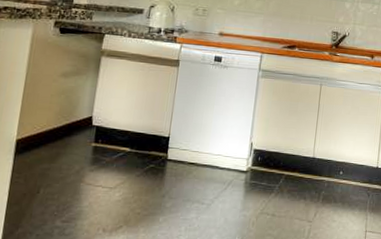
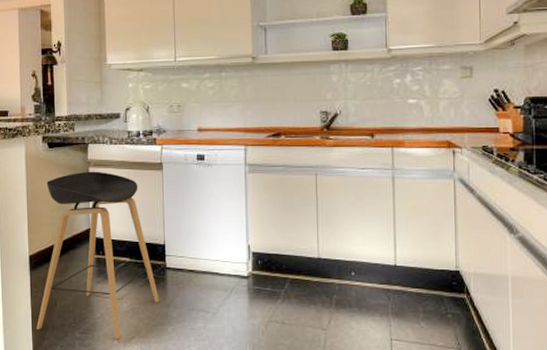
stool: none [10,60,155,229] -> present [36,171,159,340]

